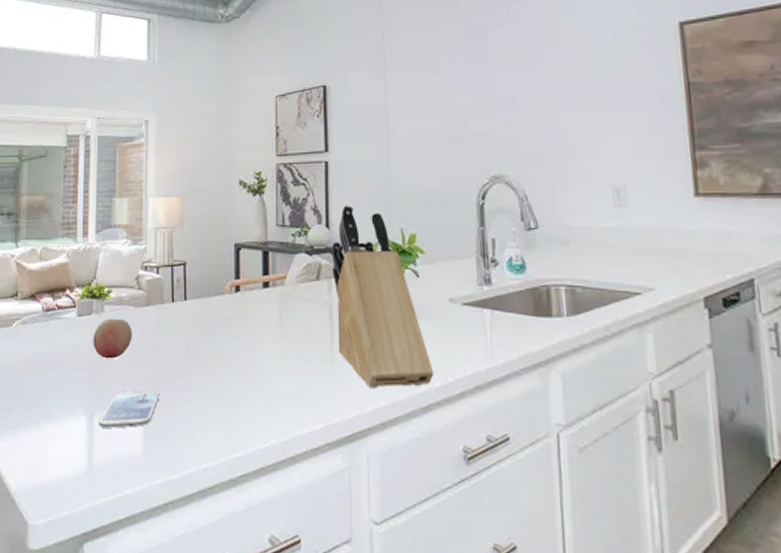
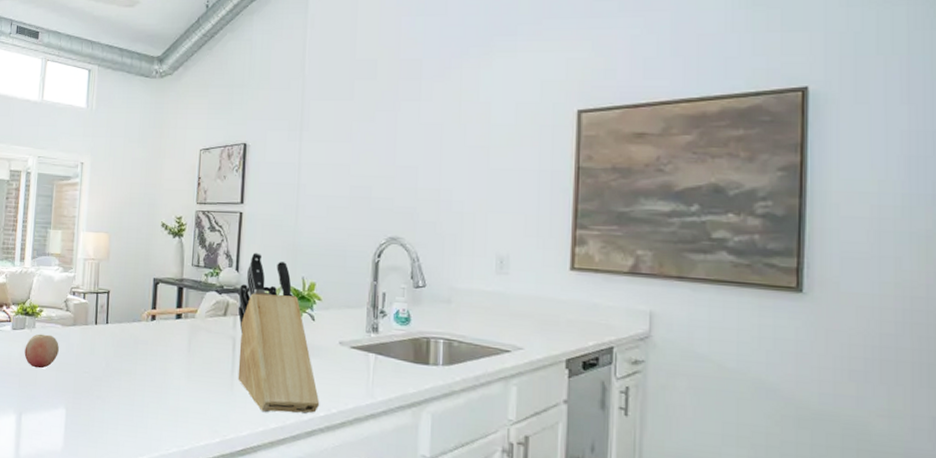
smartphone: present [98,389,160,428] -> none [26,396,81,427]

